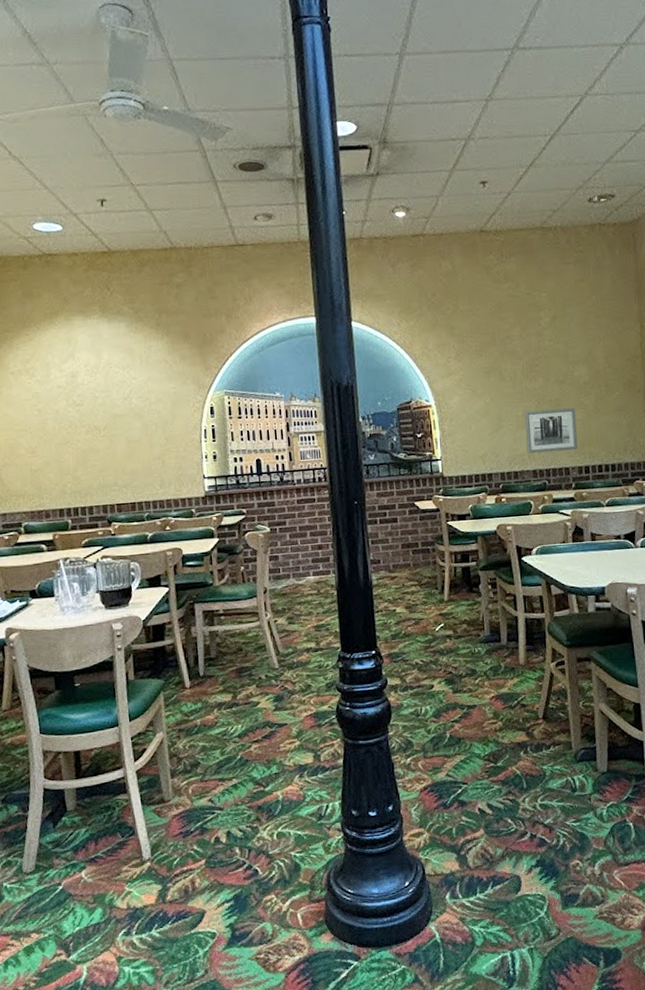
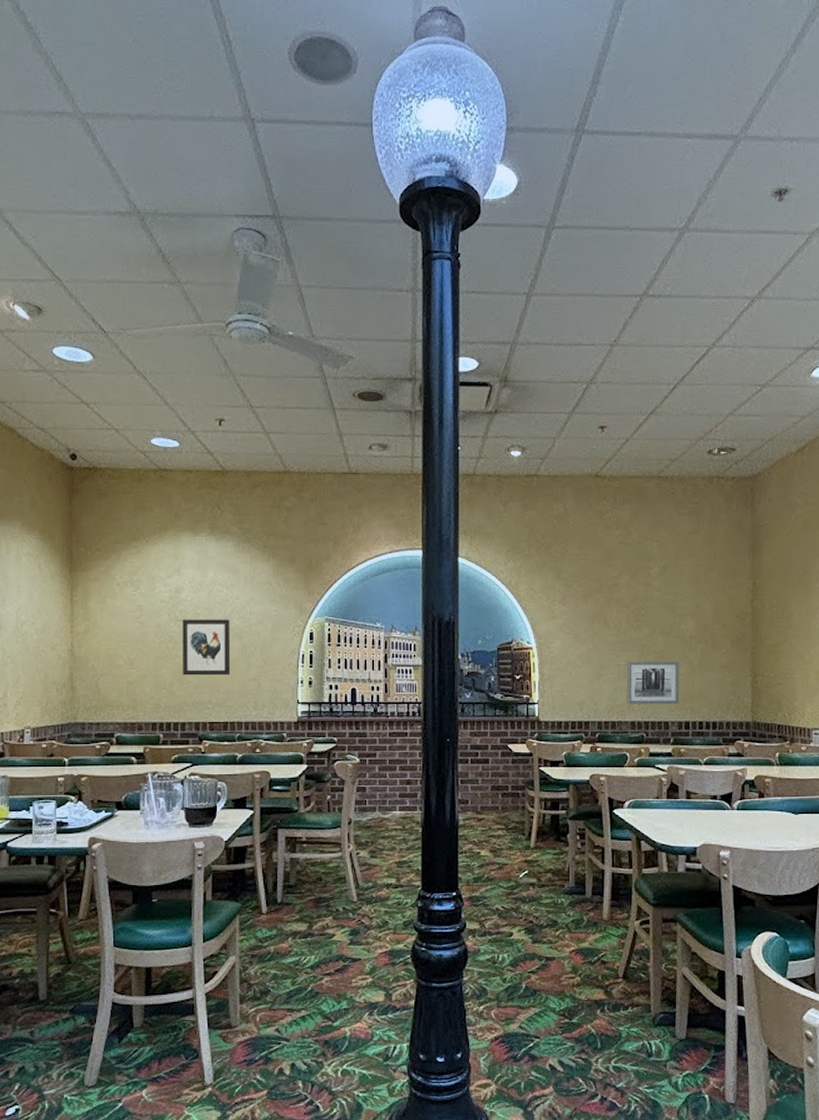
wall art: none [81,400,134,460] -> present [182,619,231,676]

